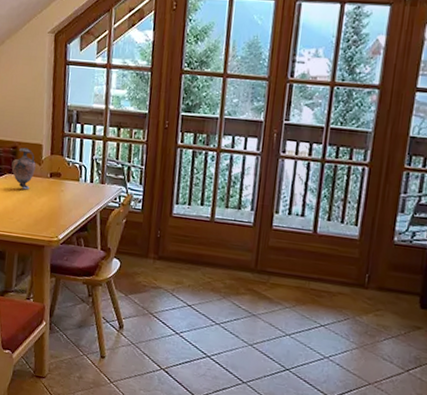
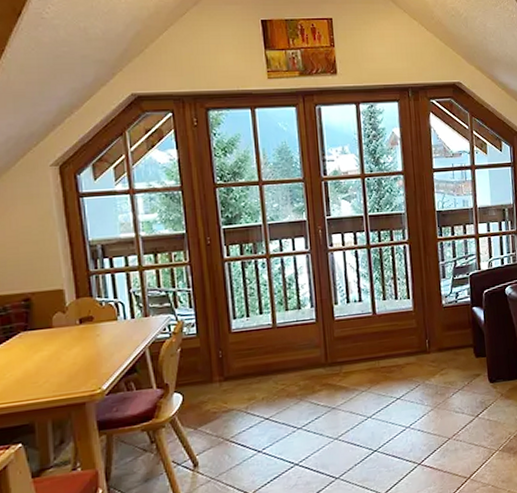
vase: present [11,147,36,190] -> none [26,297,59,345]

